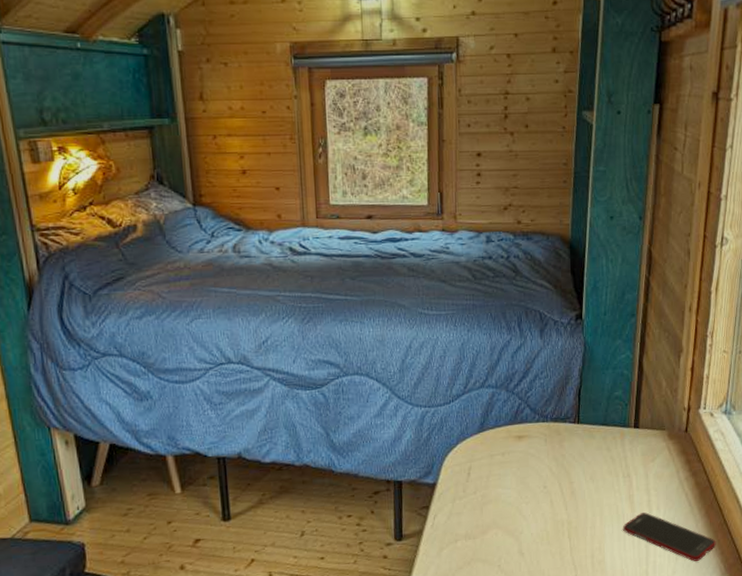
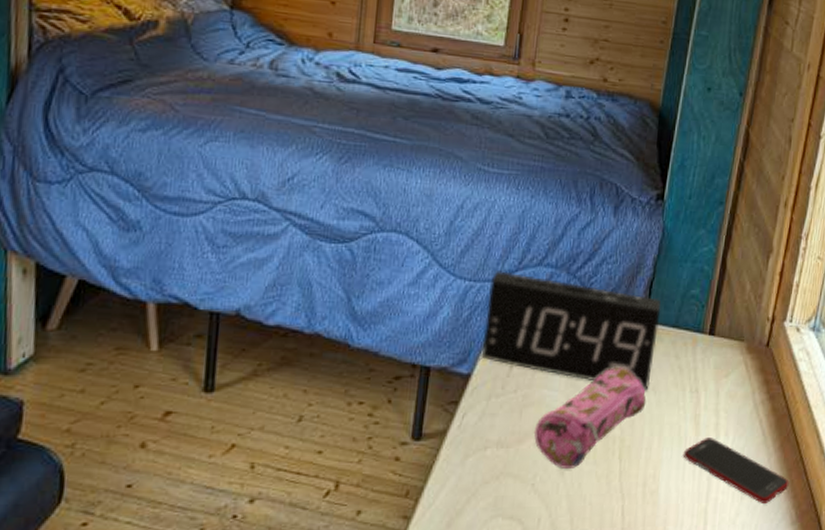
alarm clock: none [441,396,590,481] -> present [481,271,661,391]
pencil case: none [494,463,586,551] -> present [533,368,646,468]

